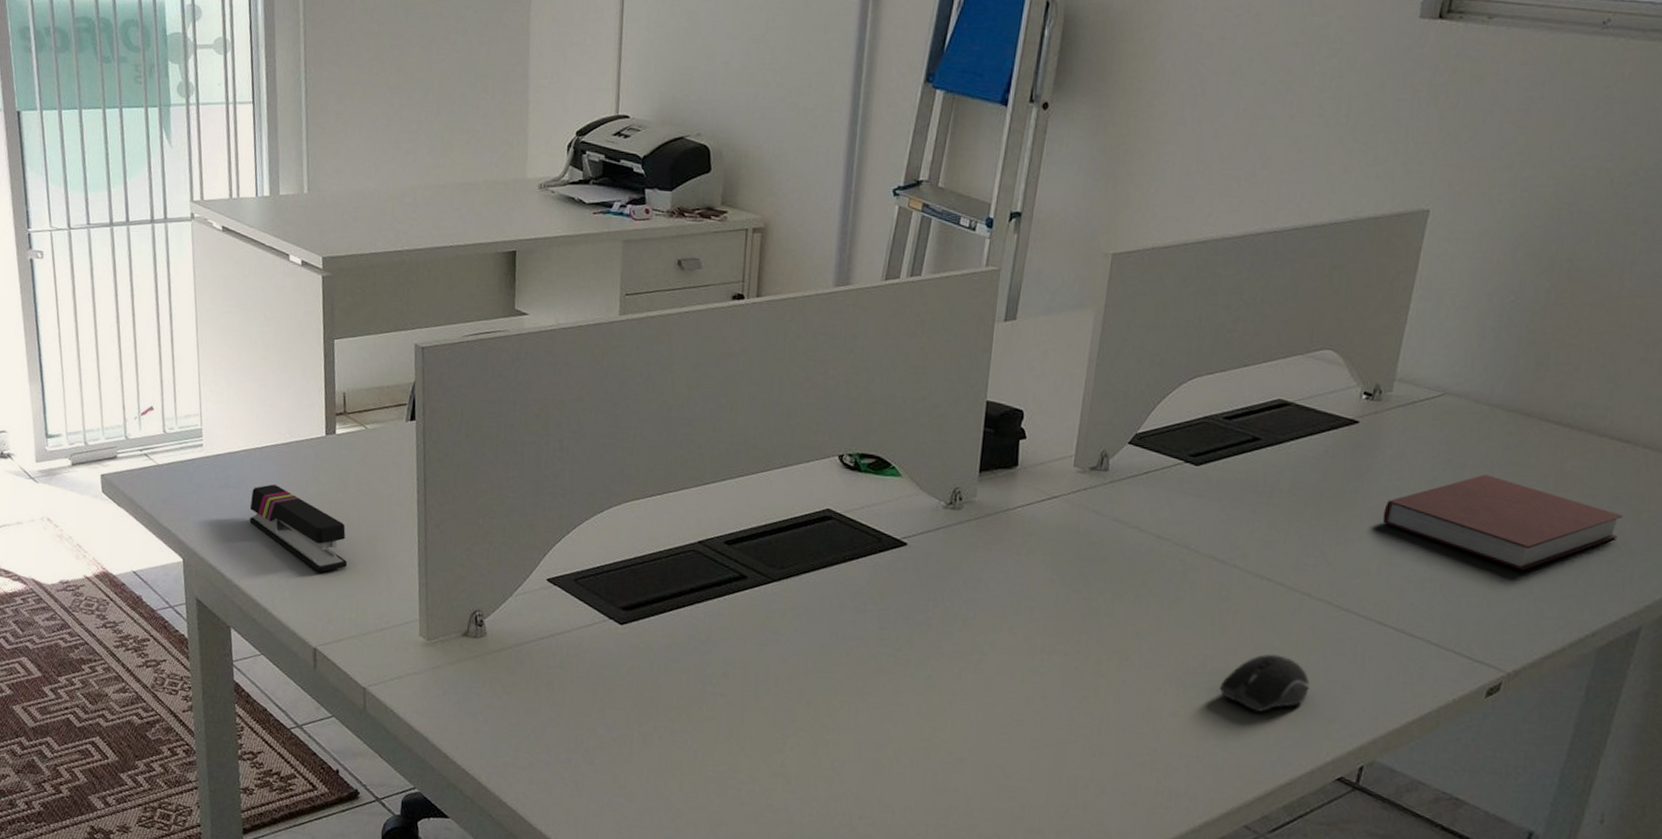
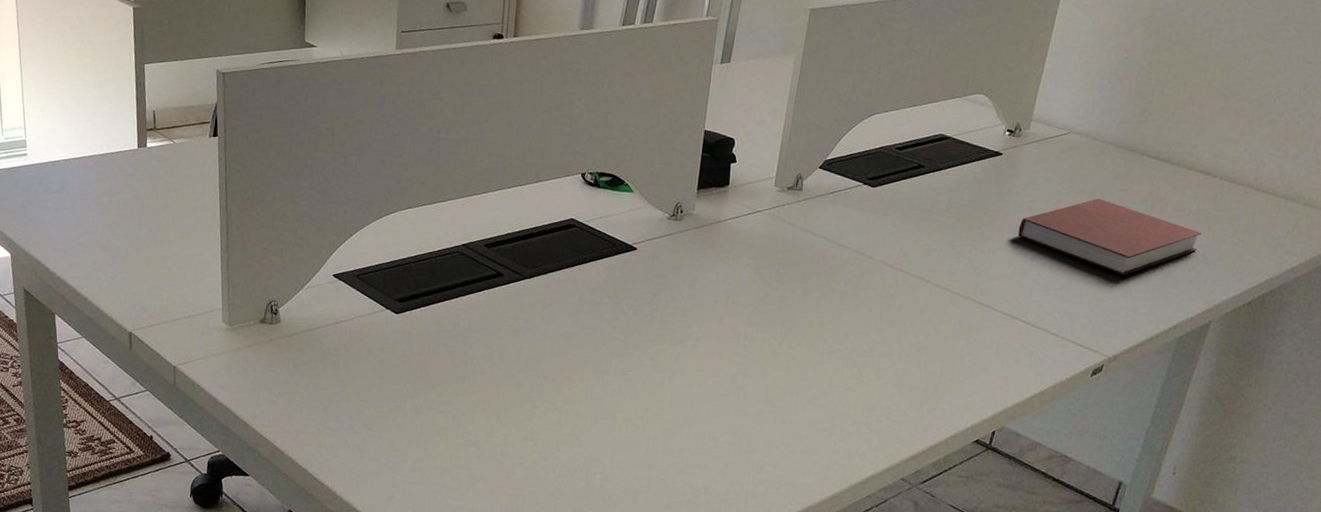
stapler: present [249,484,348,573] -> none [70,190,159,267]
computer mouse: present [1219,654,1310,713] -> none [885,341,957,389]

